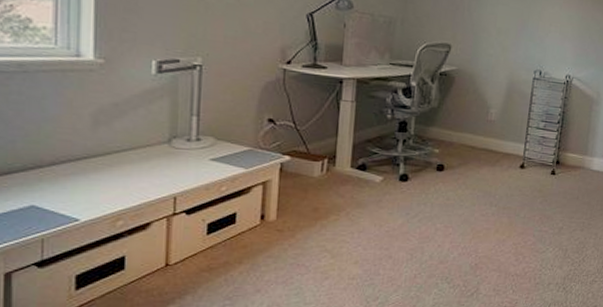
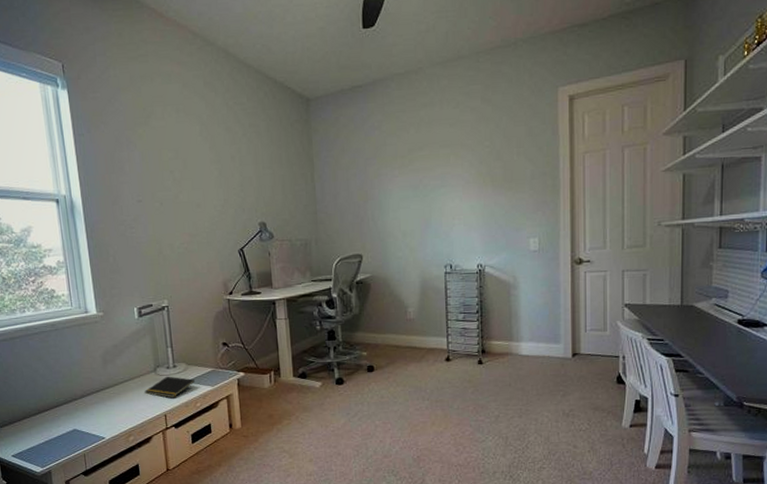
notepad: none [149,150,225,178] -> present [144,376,196,399]

